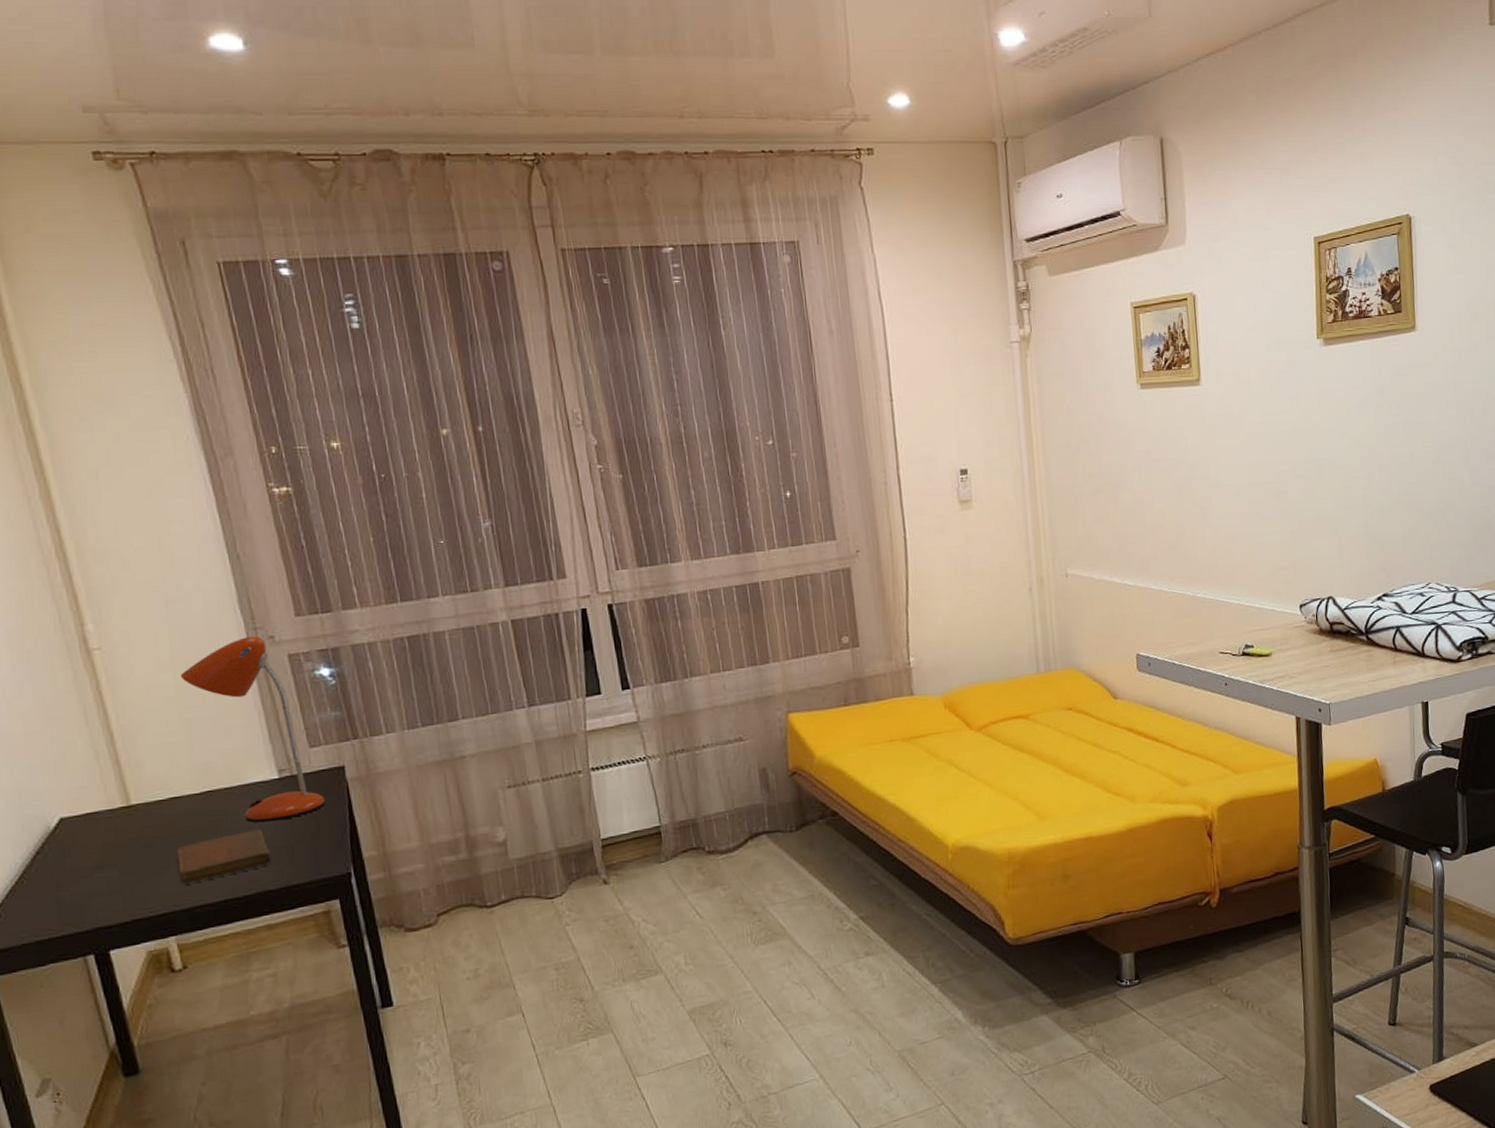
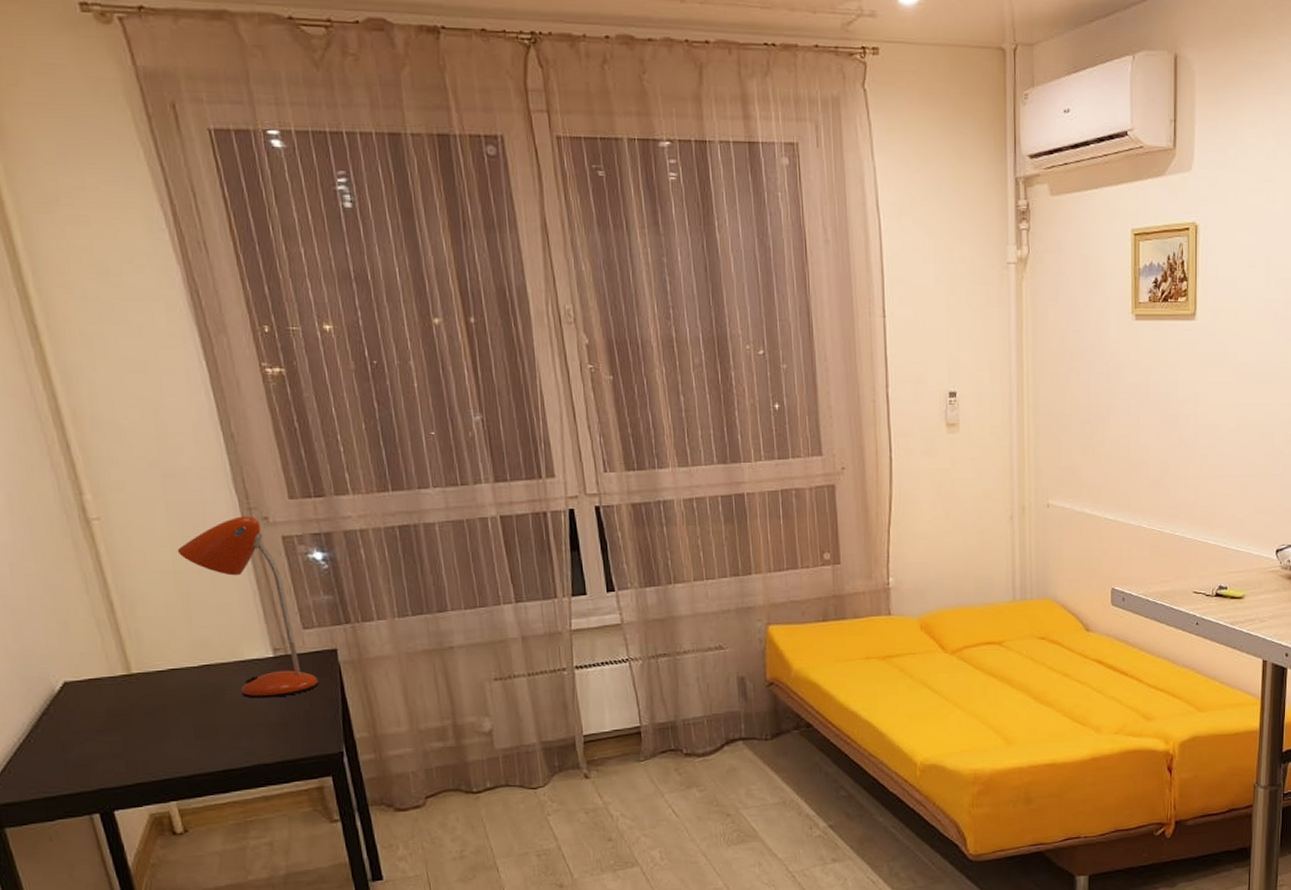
notebook: present [177,829,272,885] -> none [177,705,268,753]

